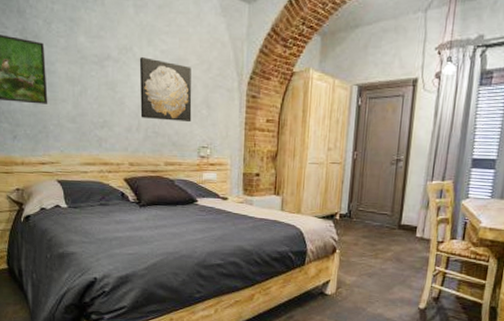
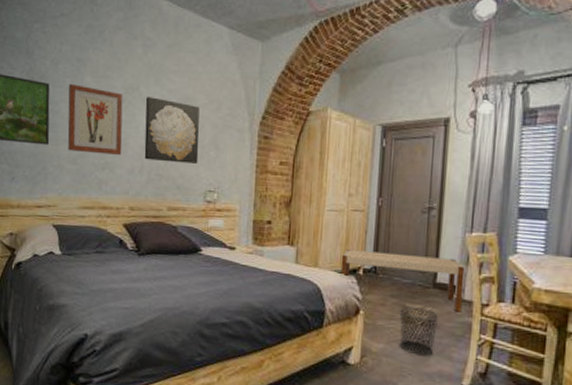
wall art: none [62,43,119,115] -> present [67,83,123,156]
bench: none [320,198,425,249] -> present [340,250,465,313]
waste bin: none [368,245,403,286] -> present [399,306,439,356]

